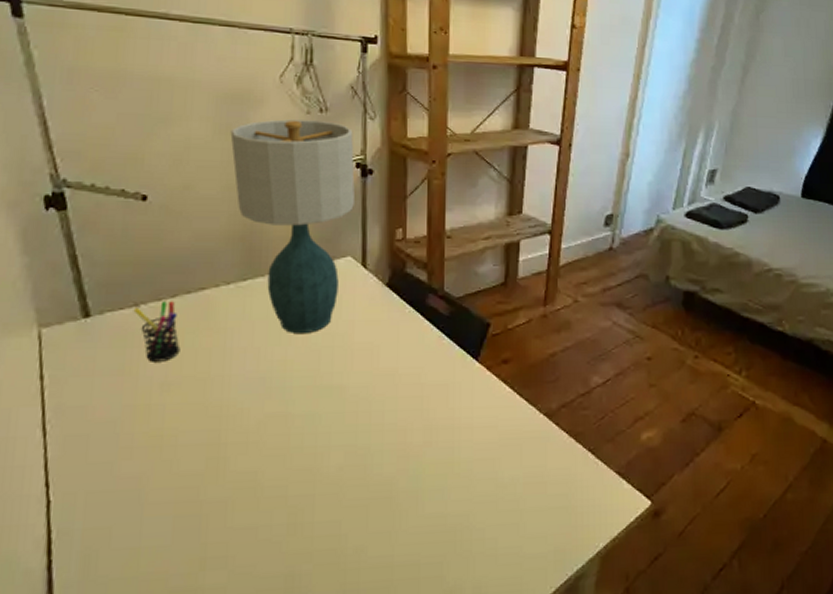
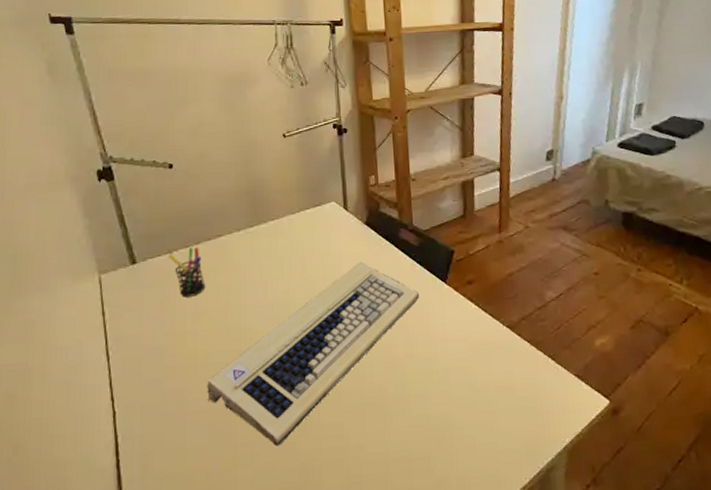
computer keyboard: none [173,330,445,546] -> present [207,262,419,446]
table lamp: present [230,119,356,335] -> none [232,92,335,269]

